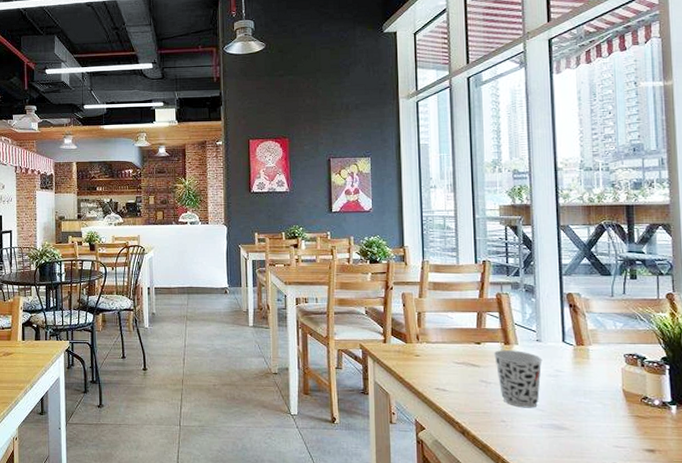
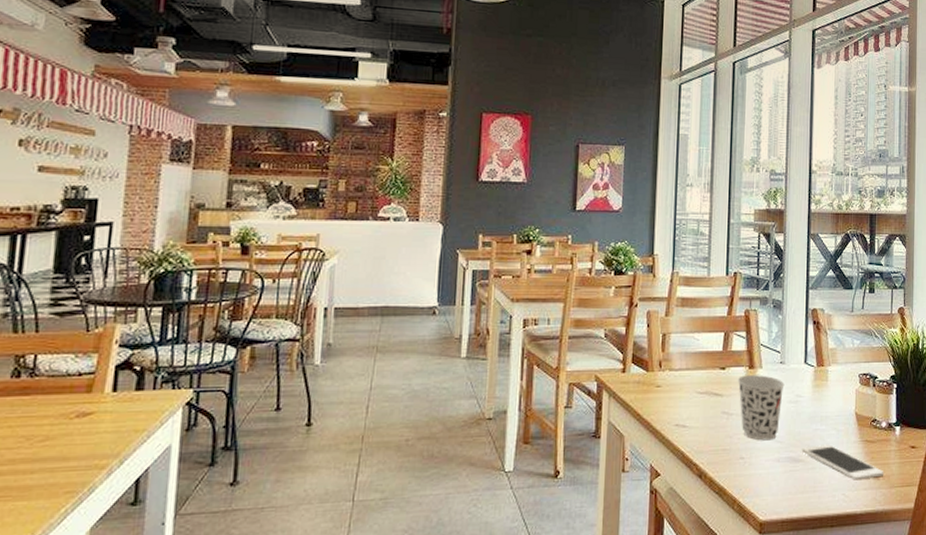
cell phone: none [566,416,661,452] -> present [802,444,884,480]

